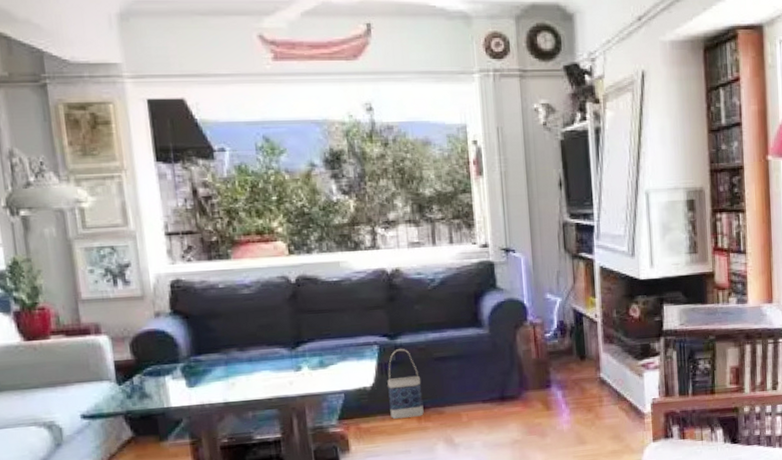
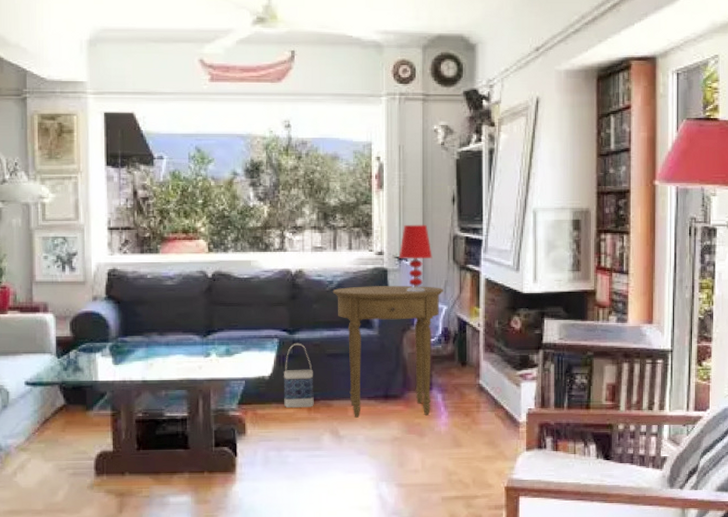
side table: none [435,278,556,423] -> present [332,286,443,418]
table lamp: none [505,212,542,285] -> present [398,224,432,291]

